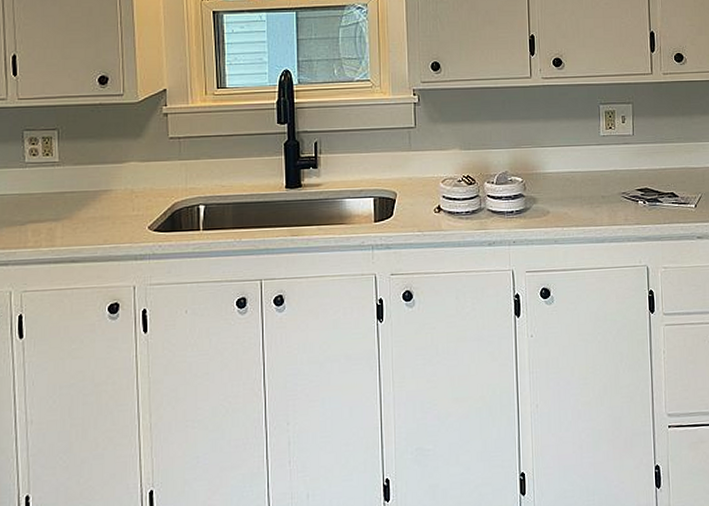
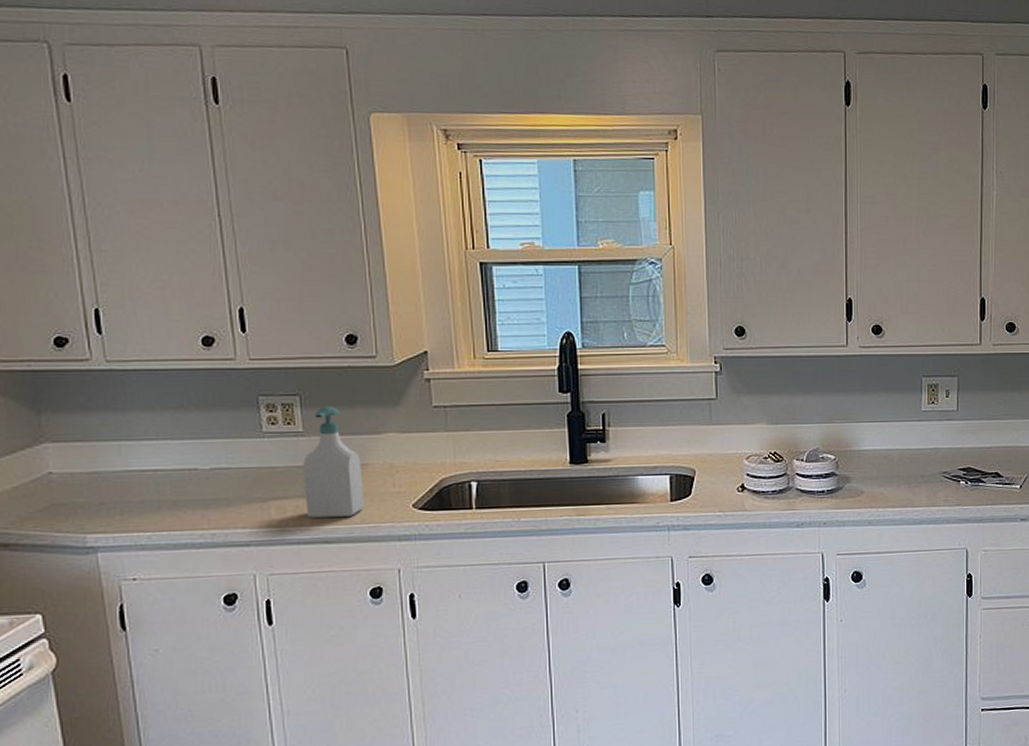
soap bottle: none [56,139,107,239] -> present [302,406,364,518]

